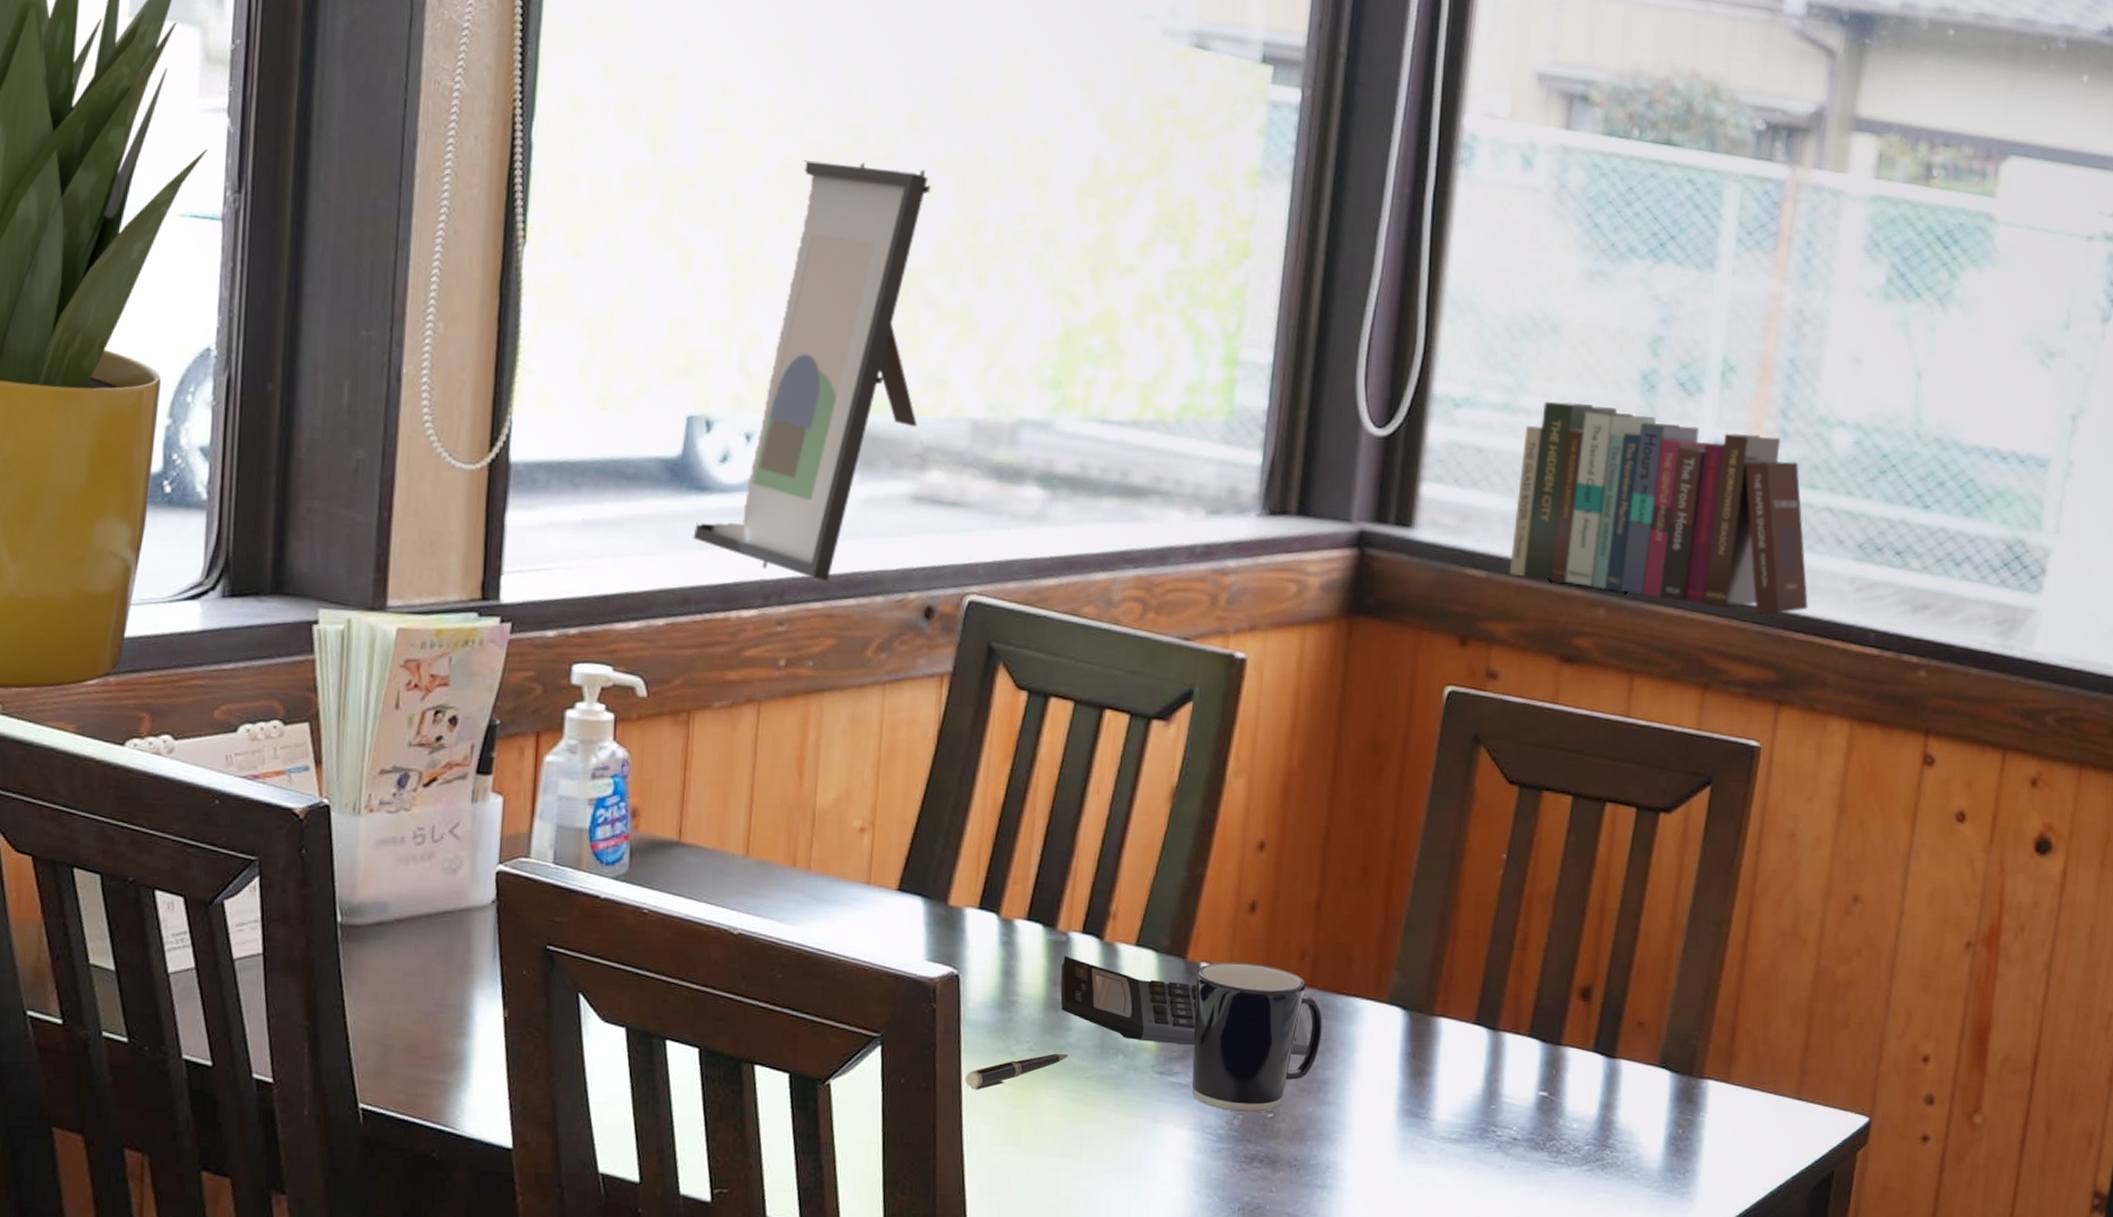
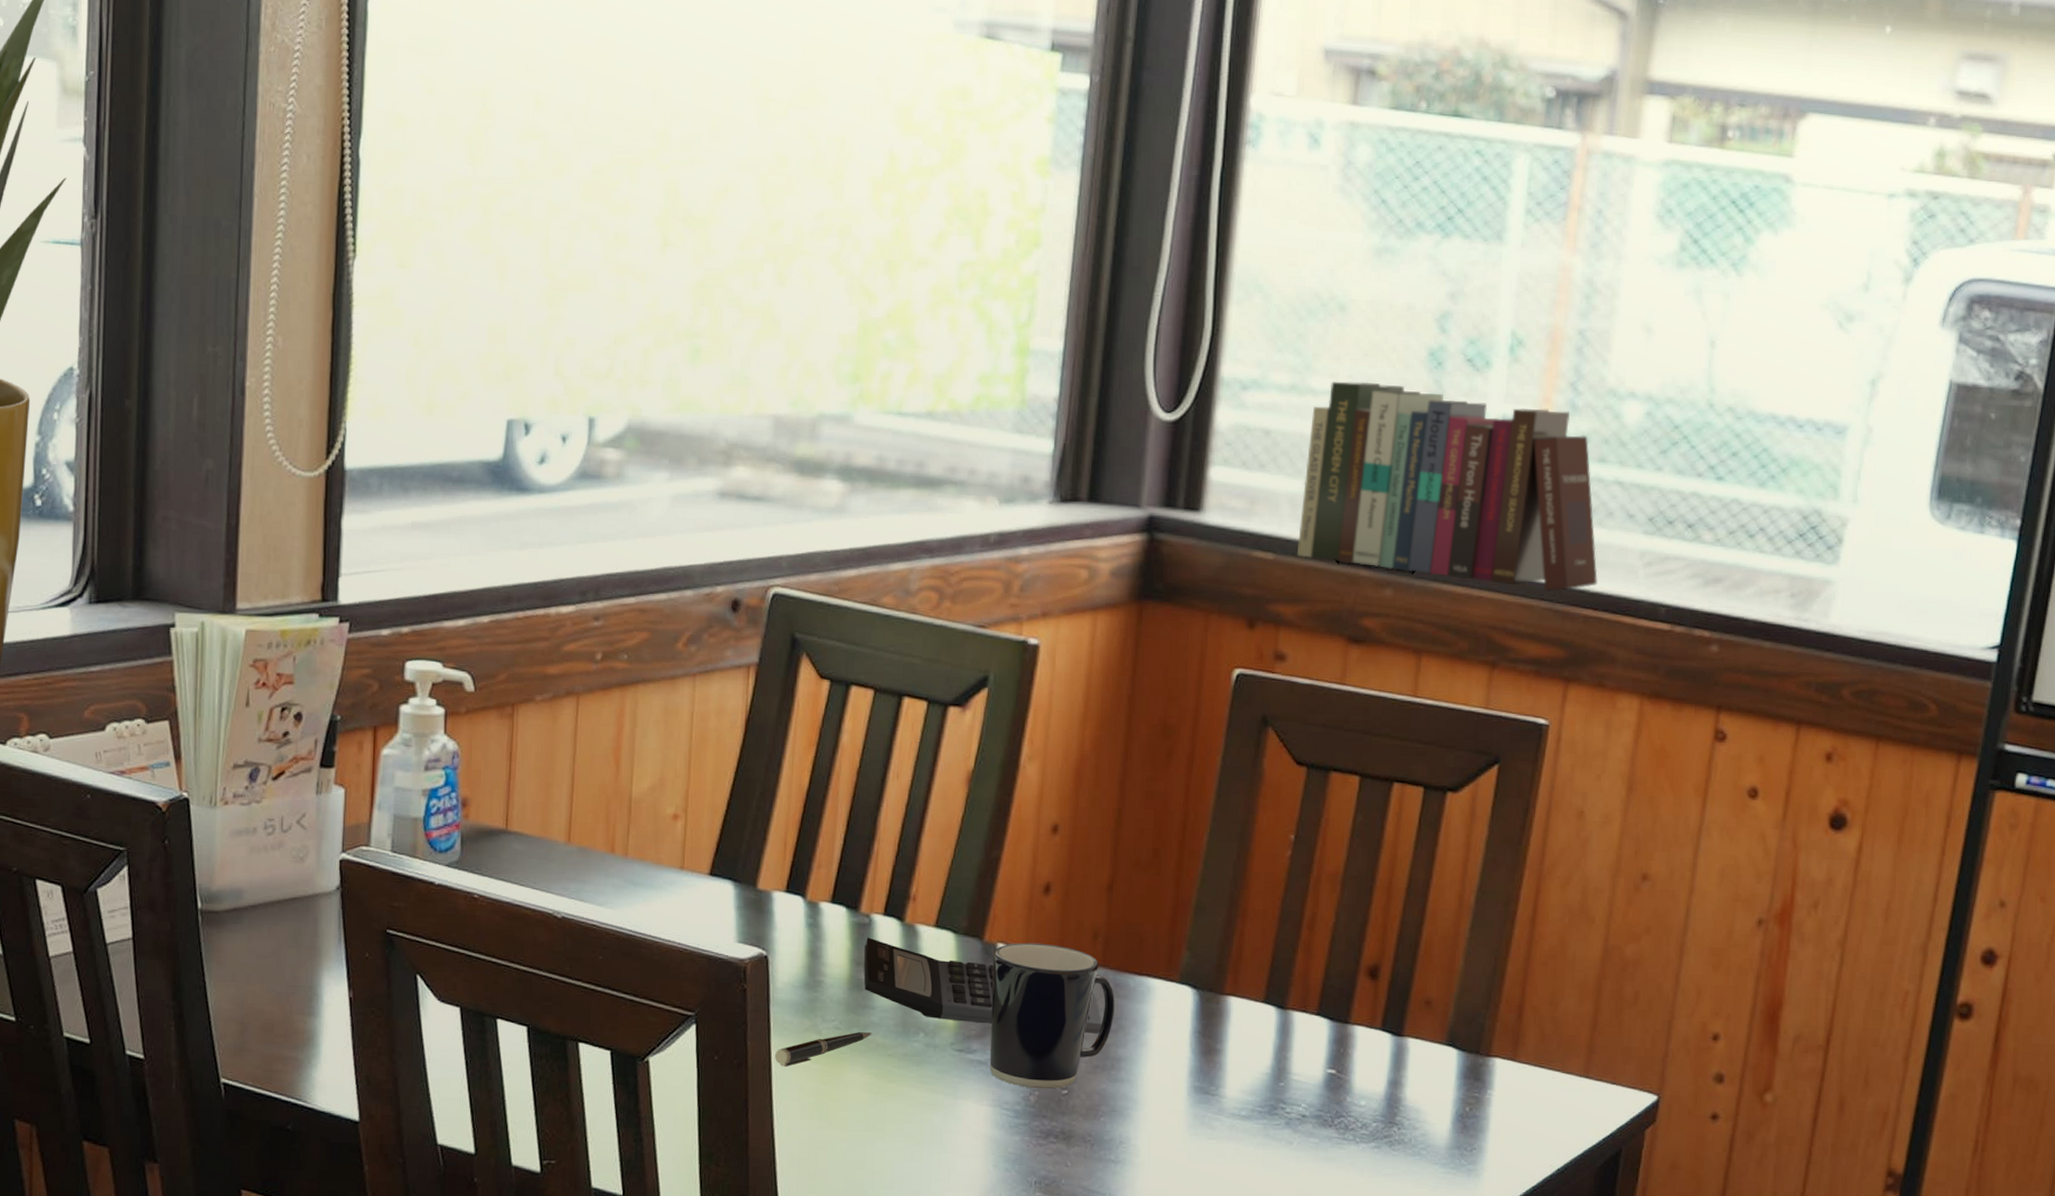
picture frame: present [693,160,931,582] -> none [514,166,732,577]

